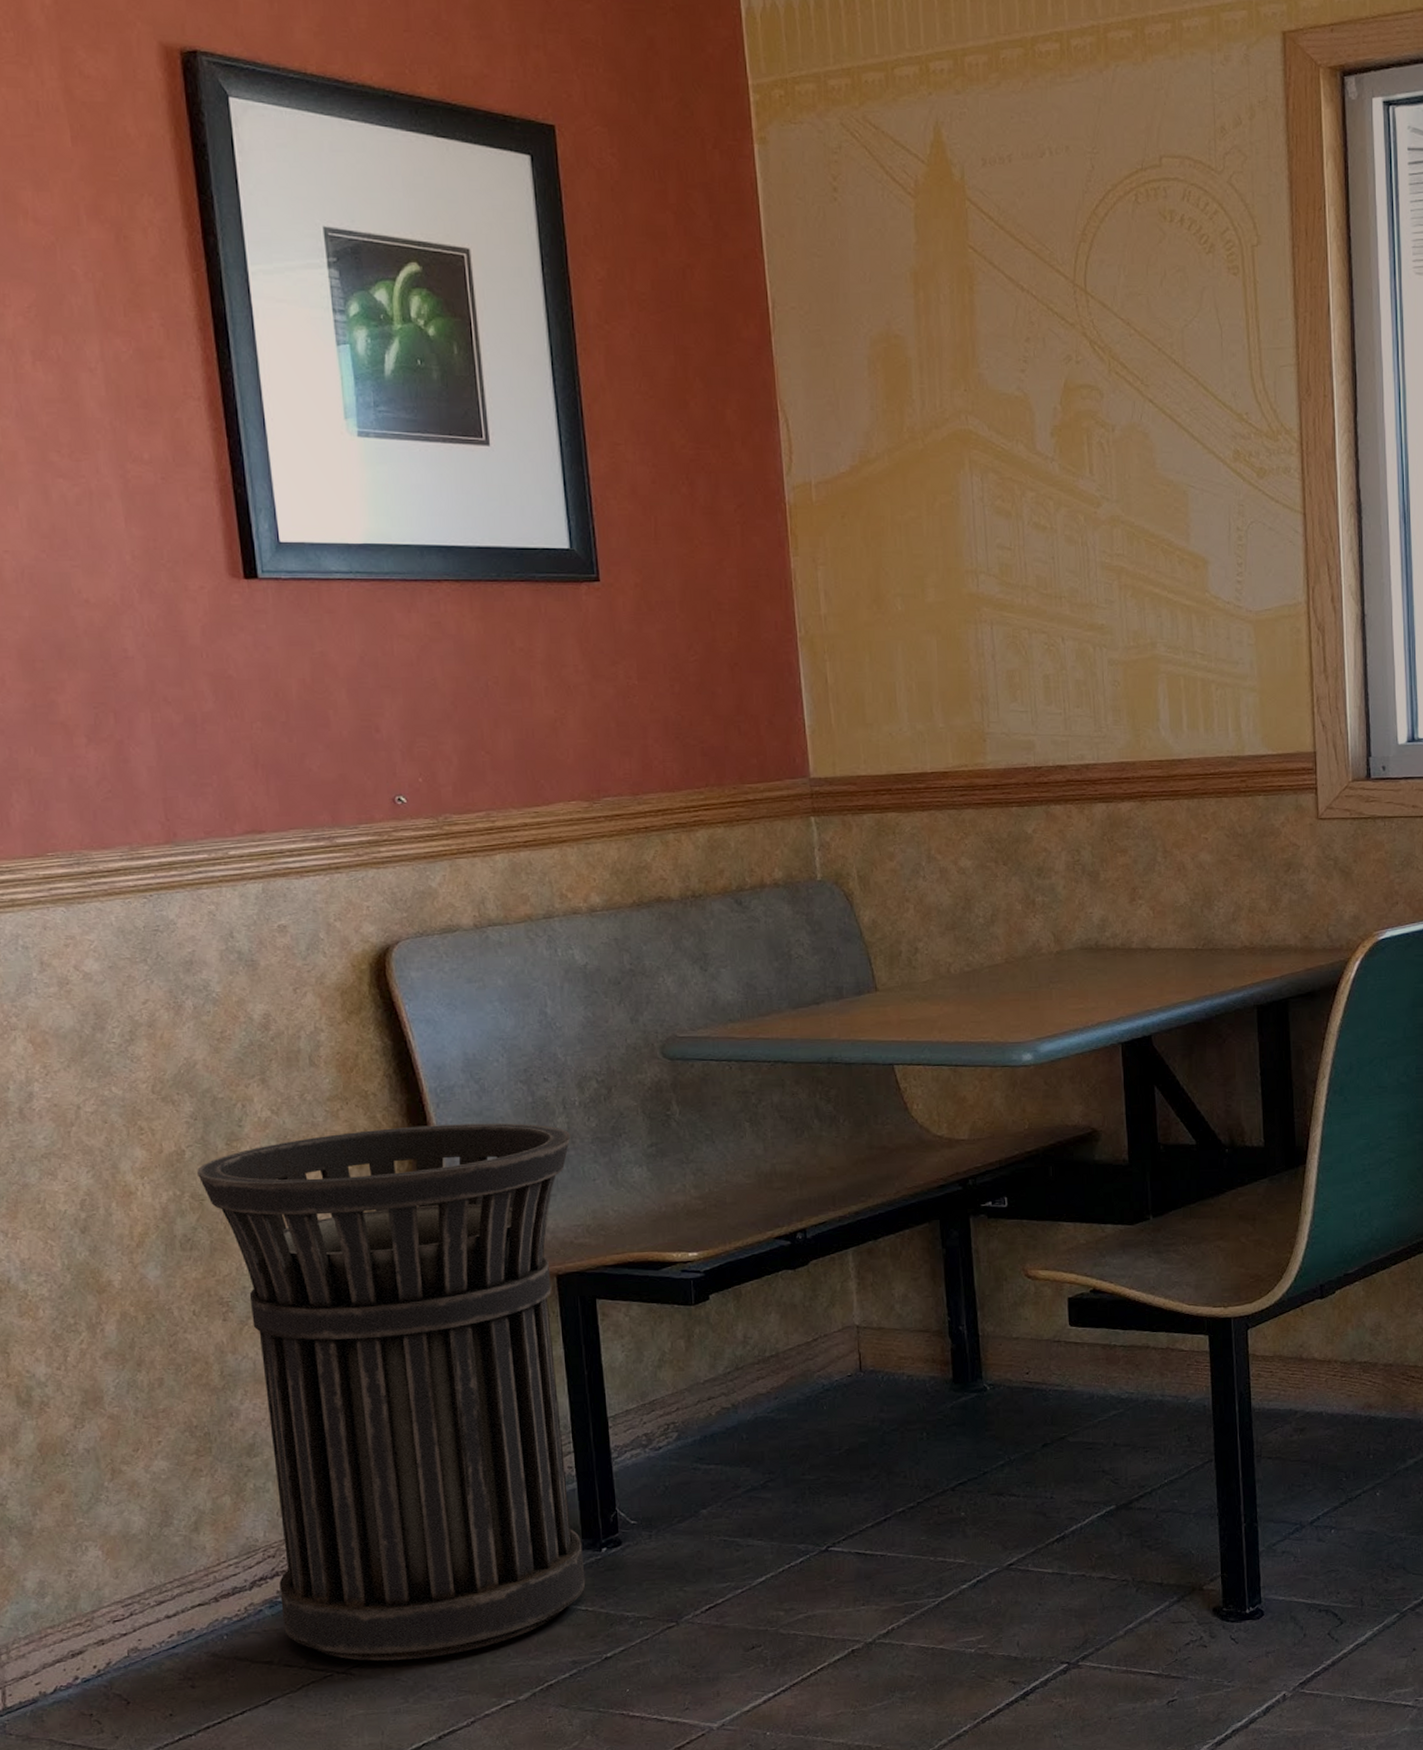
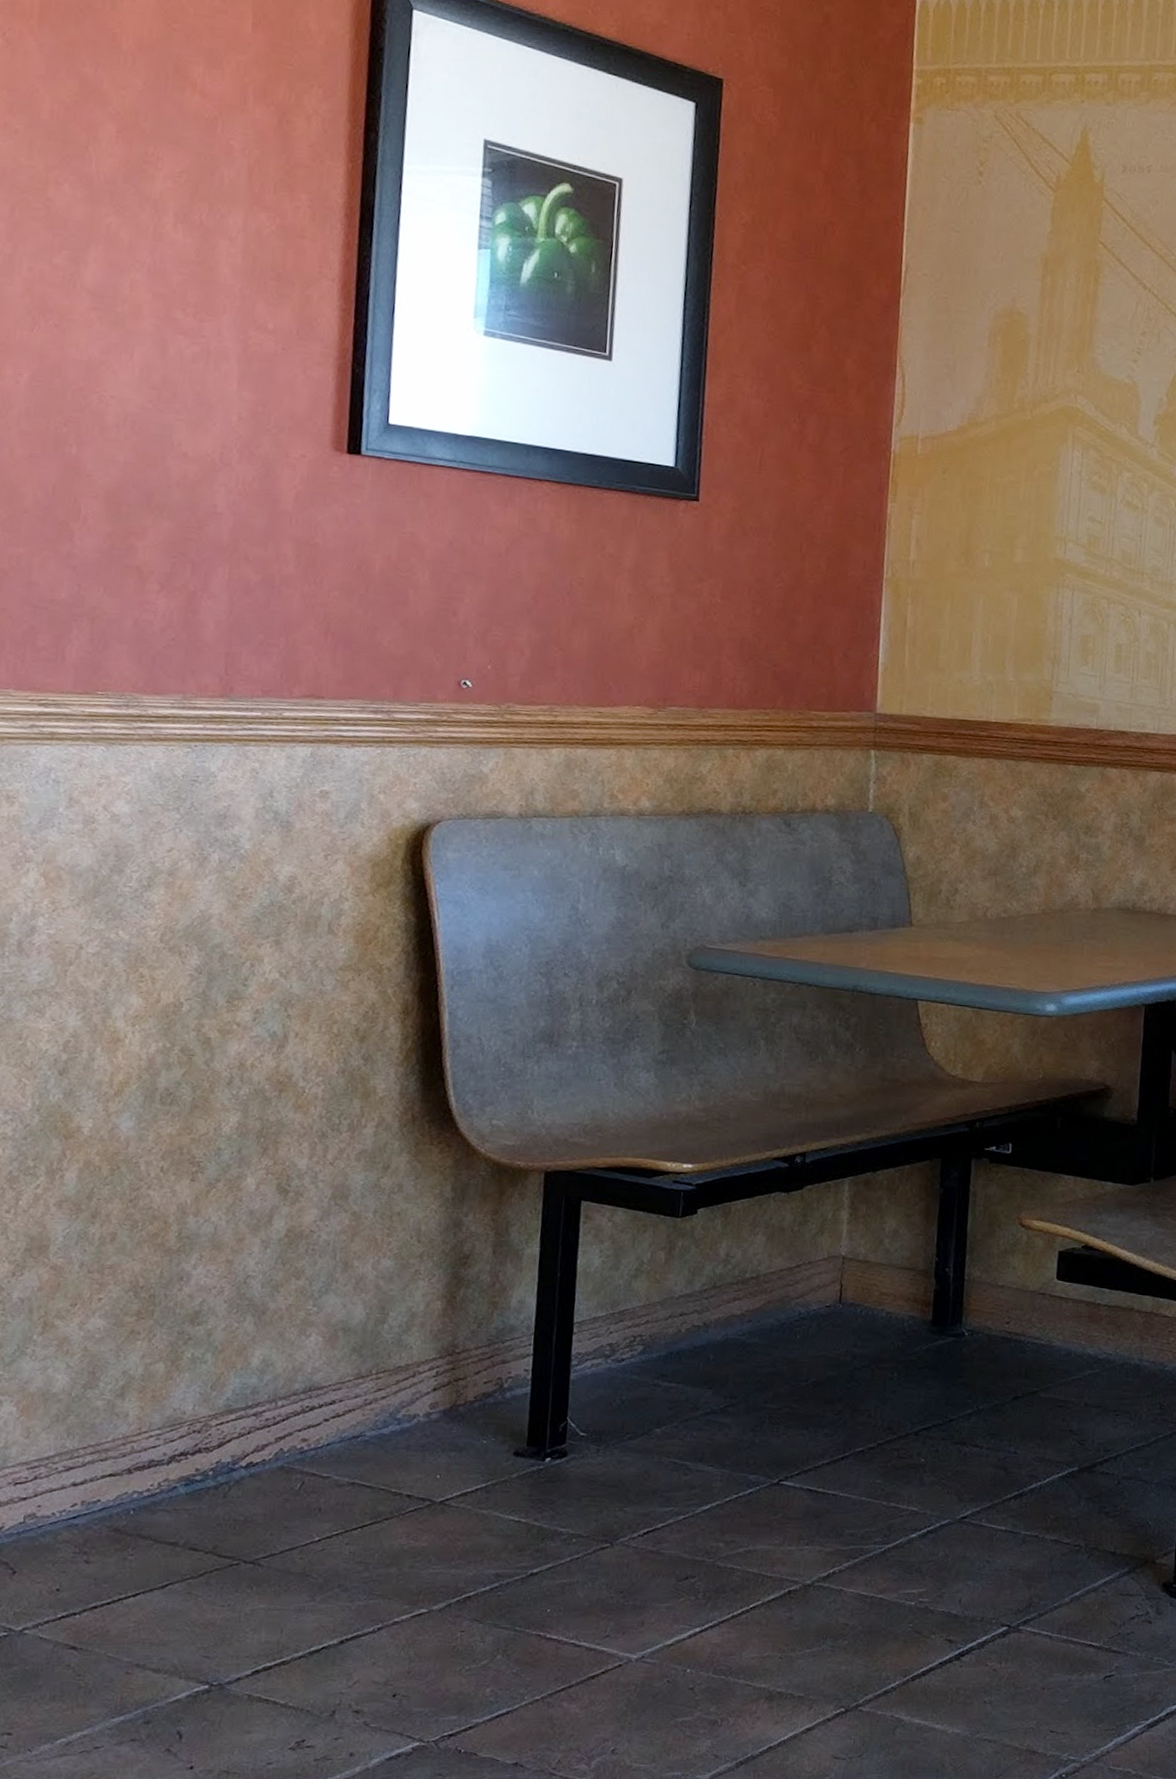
trash can: present [197,1123,586,1661] -> none [192,1004,583,1556]

